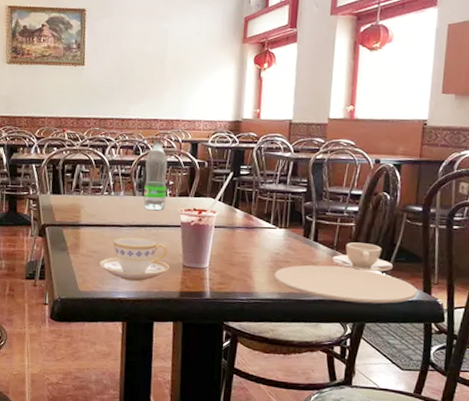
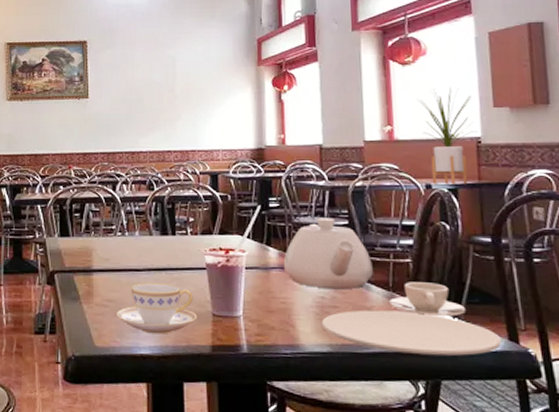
bottle: present [143,140,168,211] -> none [161,173,187,252]
teapot: none [247,185,323,247] -> present [283,218,374,290]
house plant: none [379,73,425,161] -> present [417,87,477,185]

